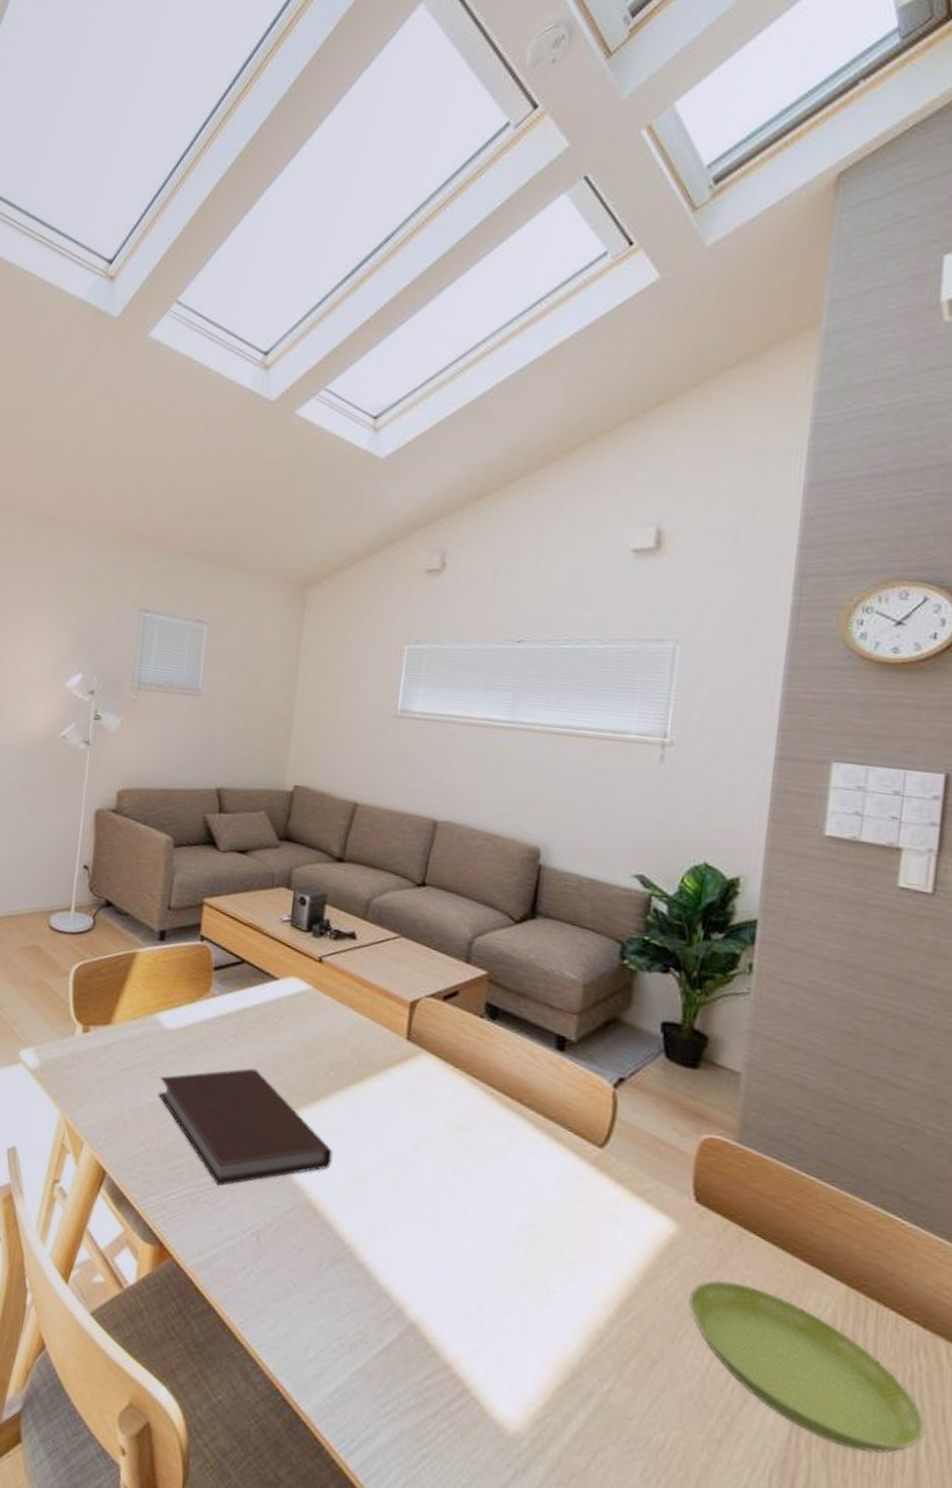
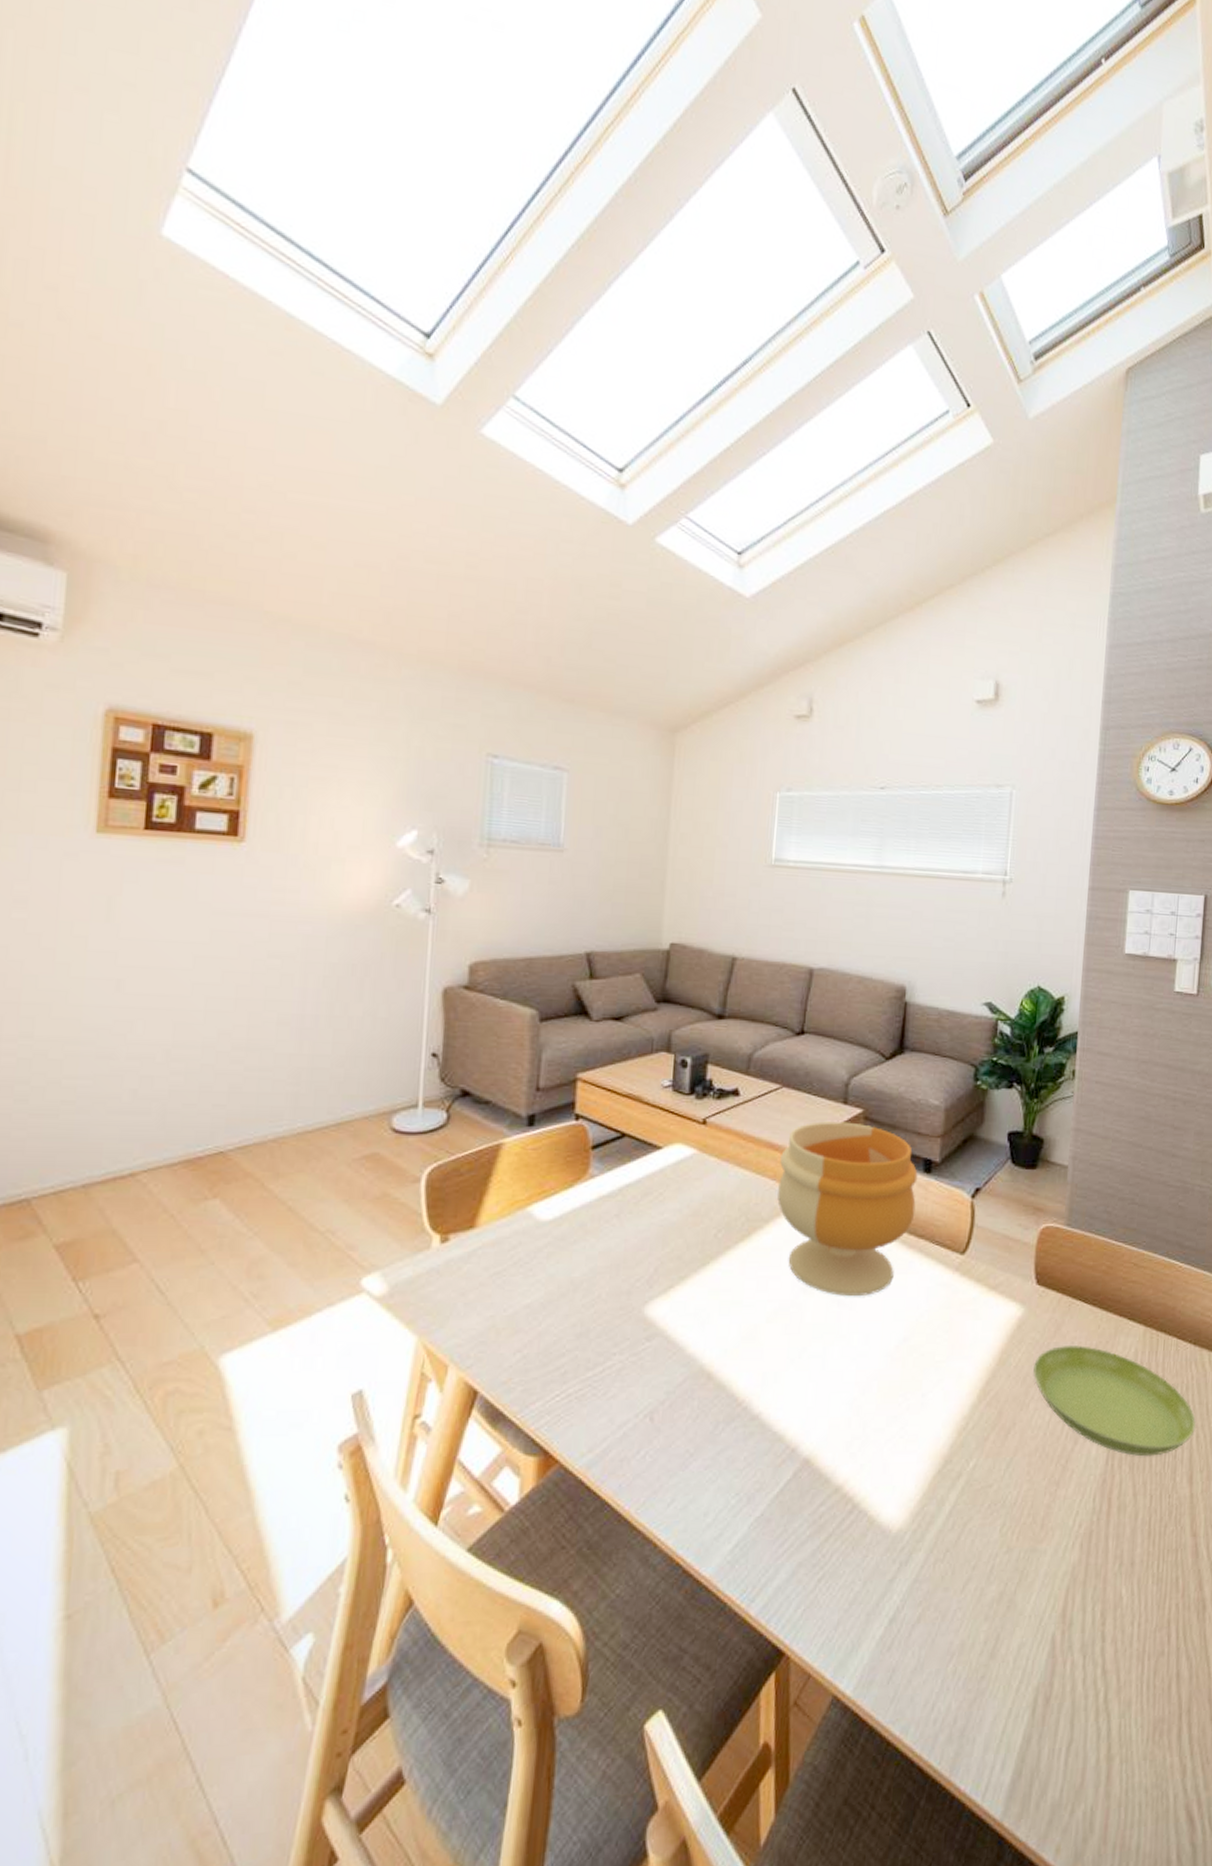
notebook: present [158,1068,333,1187] -> none [534,1245,724,1376]
footed bowl: none [391,977,549,1169] -> present [777,1121,918,1296]

